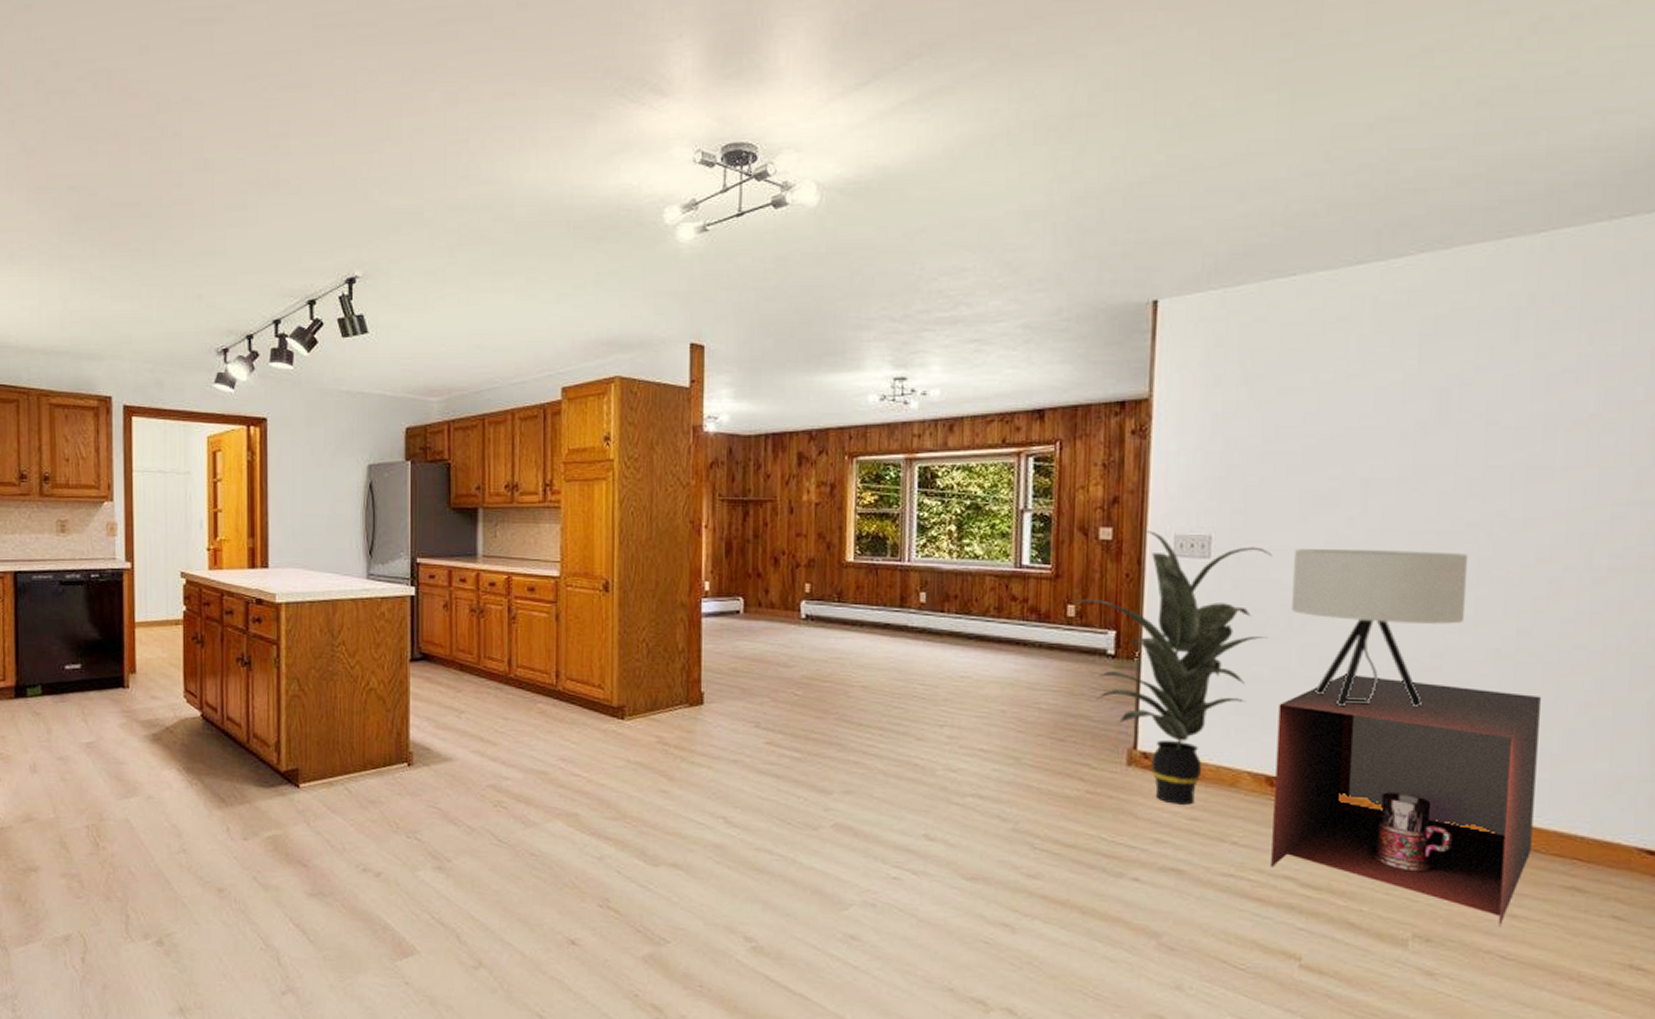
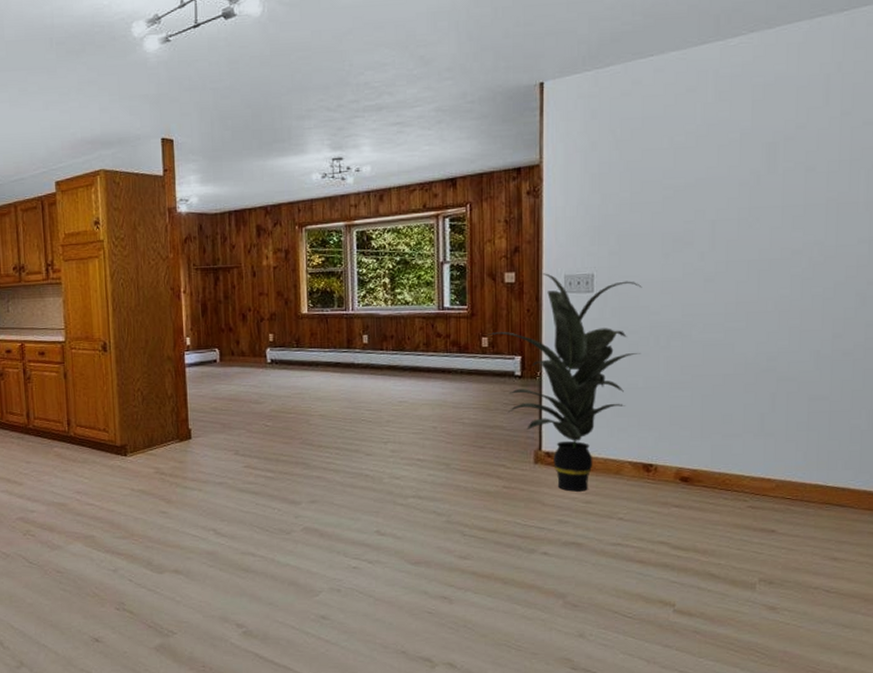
storage cabinet: present [1271,674,1541,925] -> none [649,378,852,567]
table lamp: present [1292,549,1467,707] -> none [659,276,793,405]

